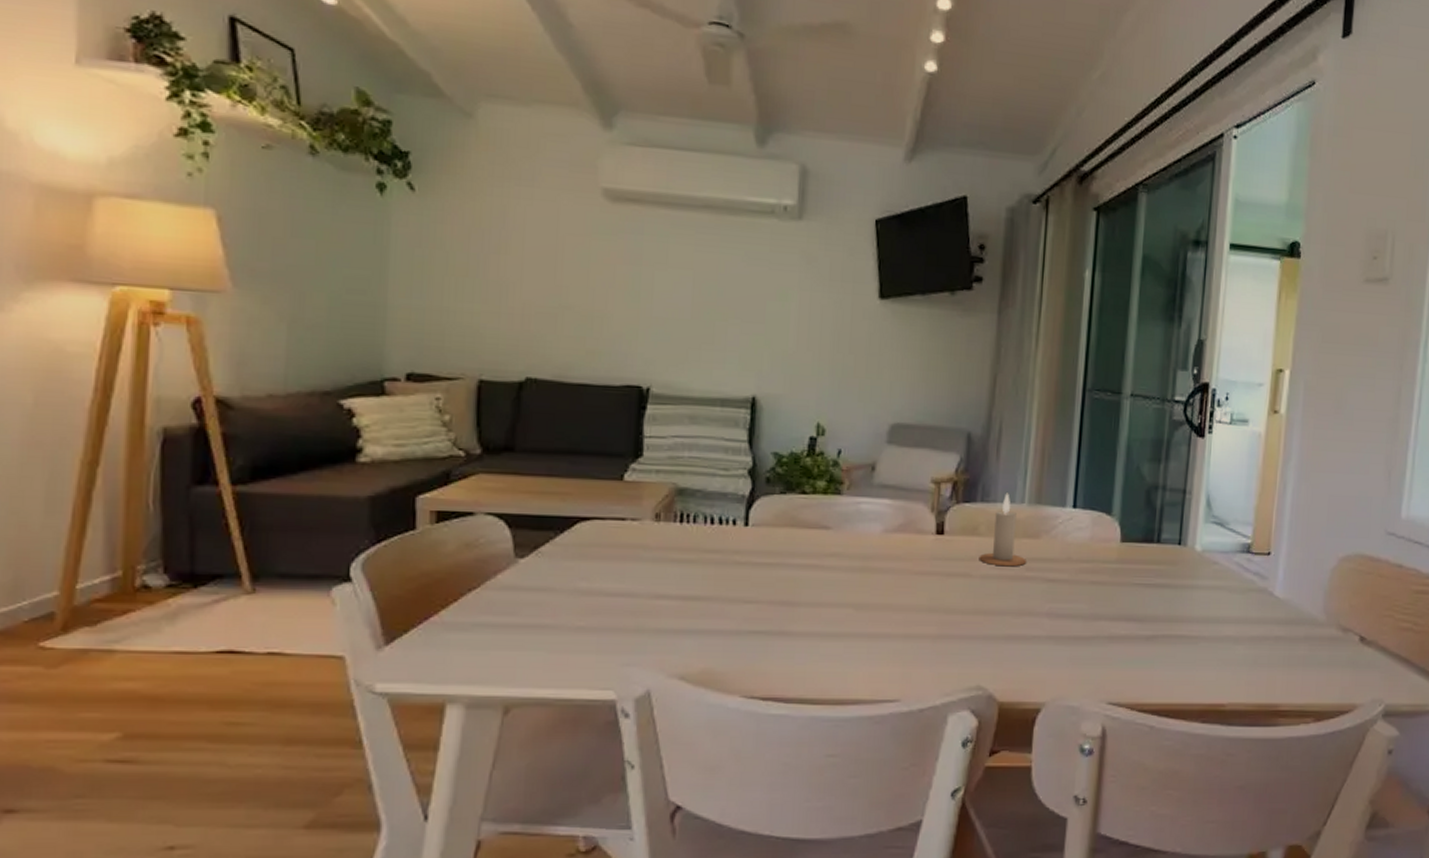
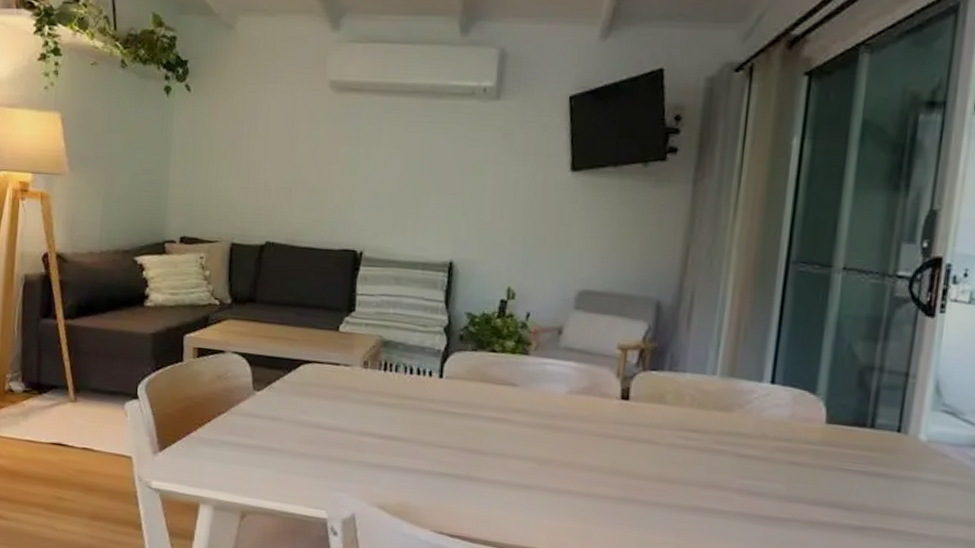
candle: present [979,493,1026,567] -> none [665,363,716,438]

